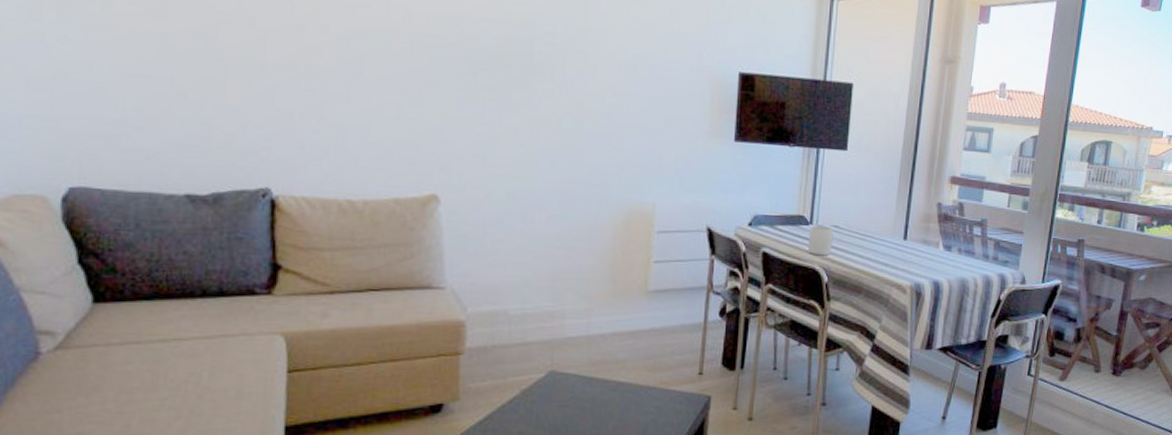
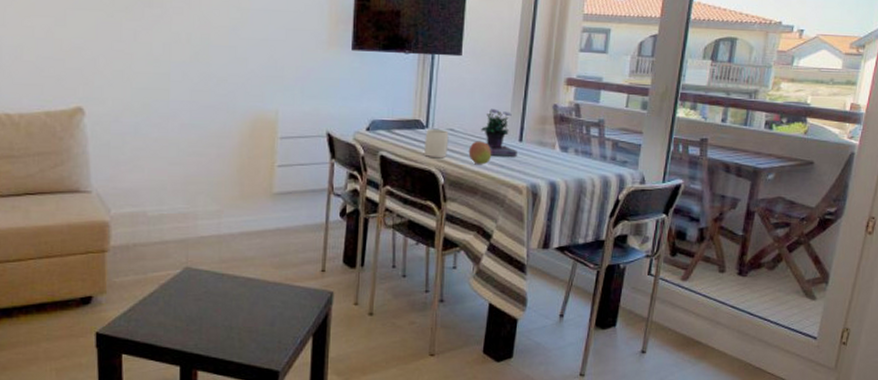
fruit: none [853,238,877,263] -> present [468,140,492,165]
potted flower: none [866,205,902,255] -> present [481,108,517,157]

